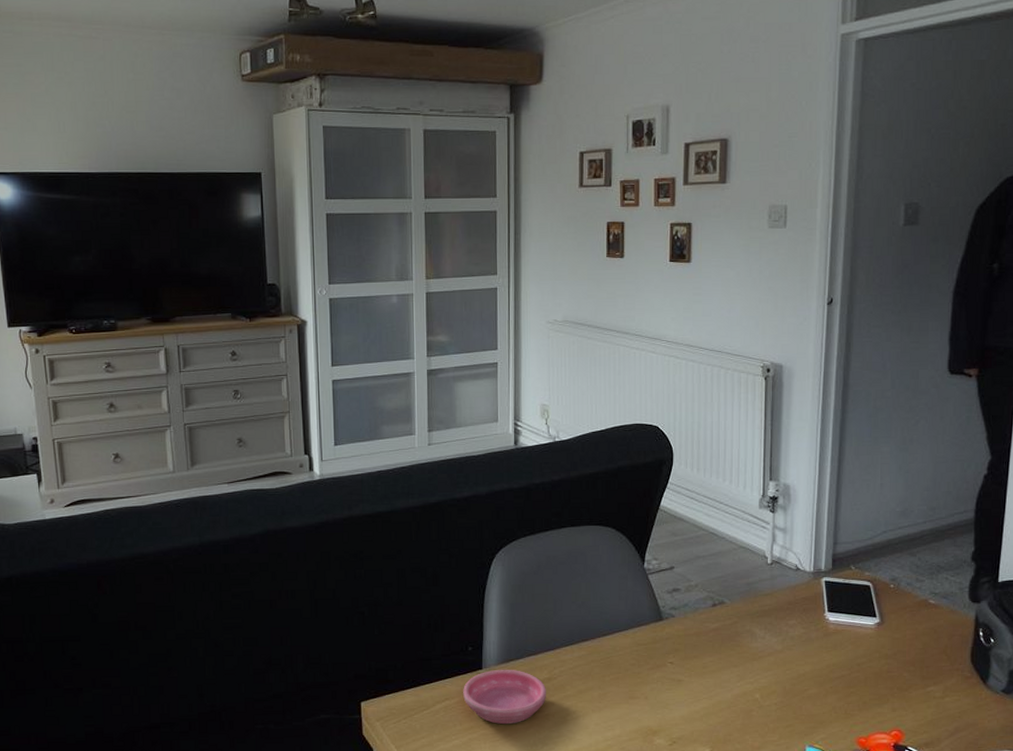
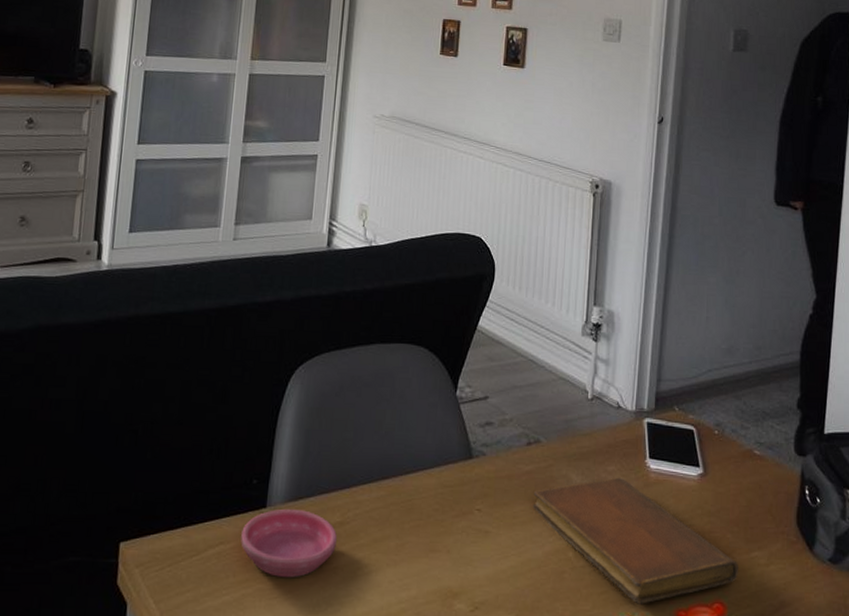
notebook: none [720,629,915,734] -> present [532,477,738,604]

